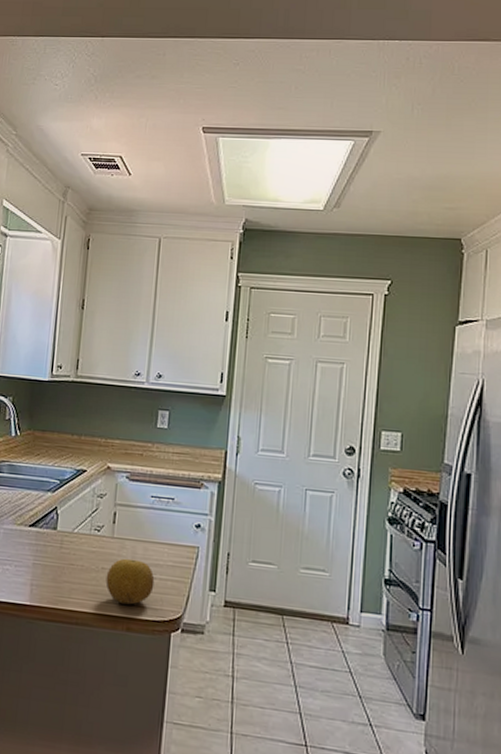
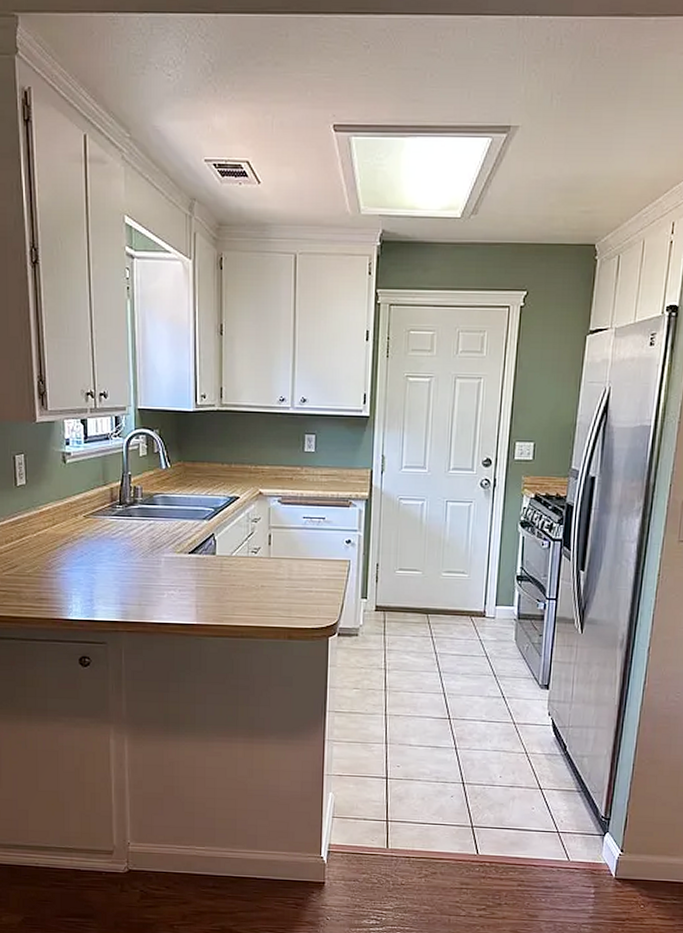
fruit: present [105,558,155,605] -> none [266,575,311,616]

